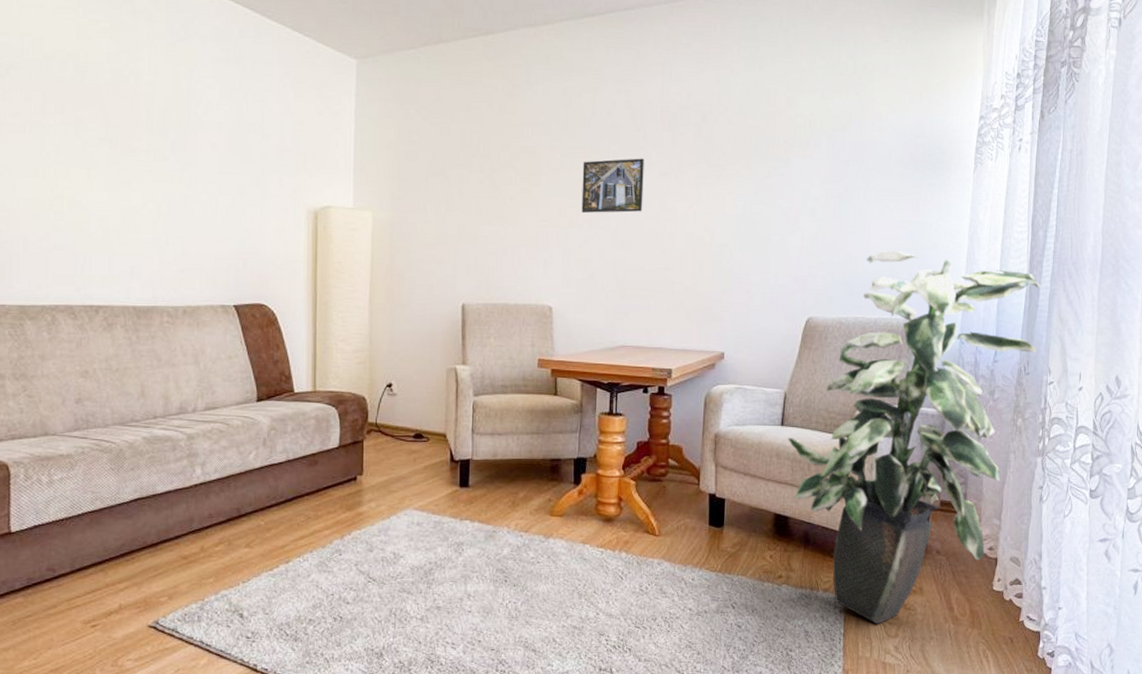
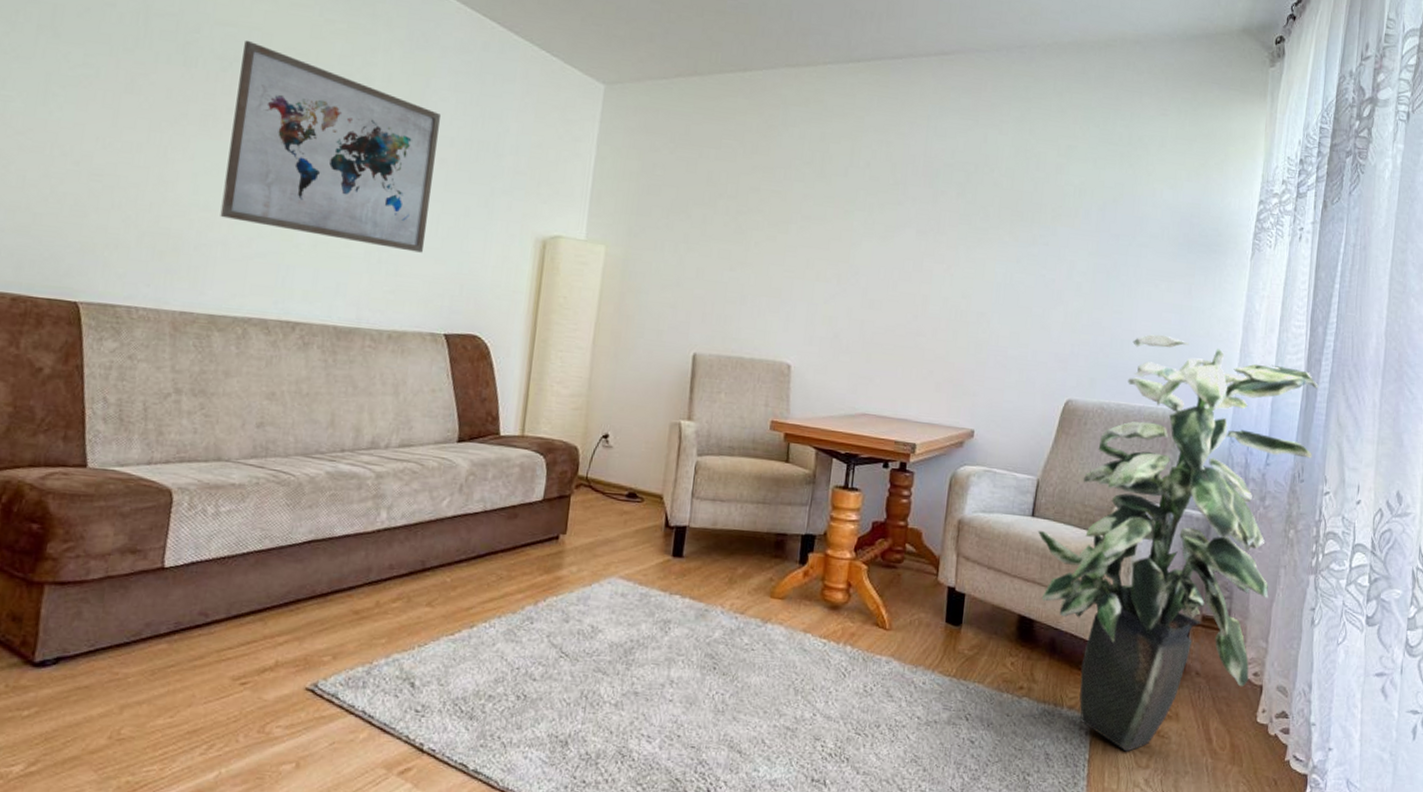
wall art: none [17,46,207,233] -> present [220,40,440,253]
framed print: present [581,158,644,214] -> none [830,211,902,271]

